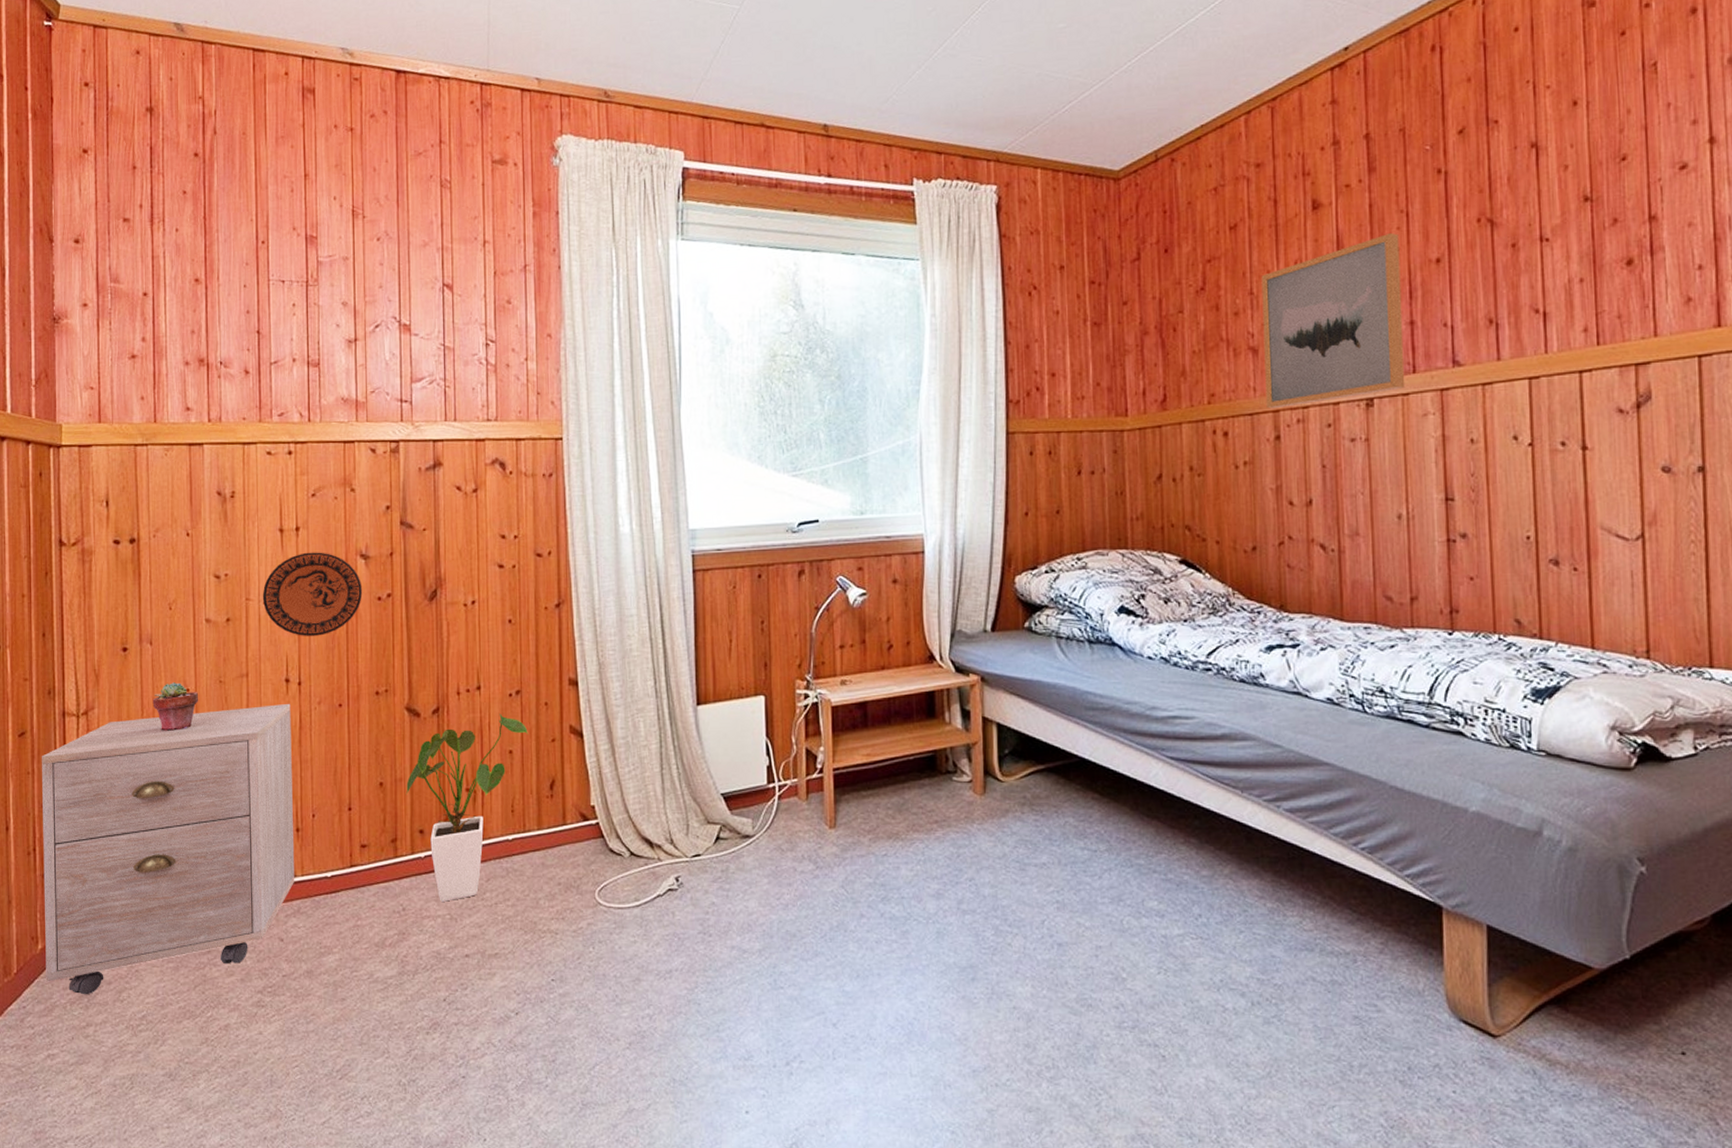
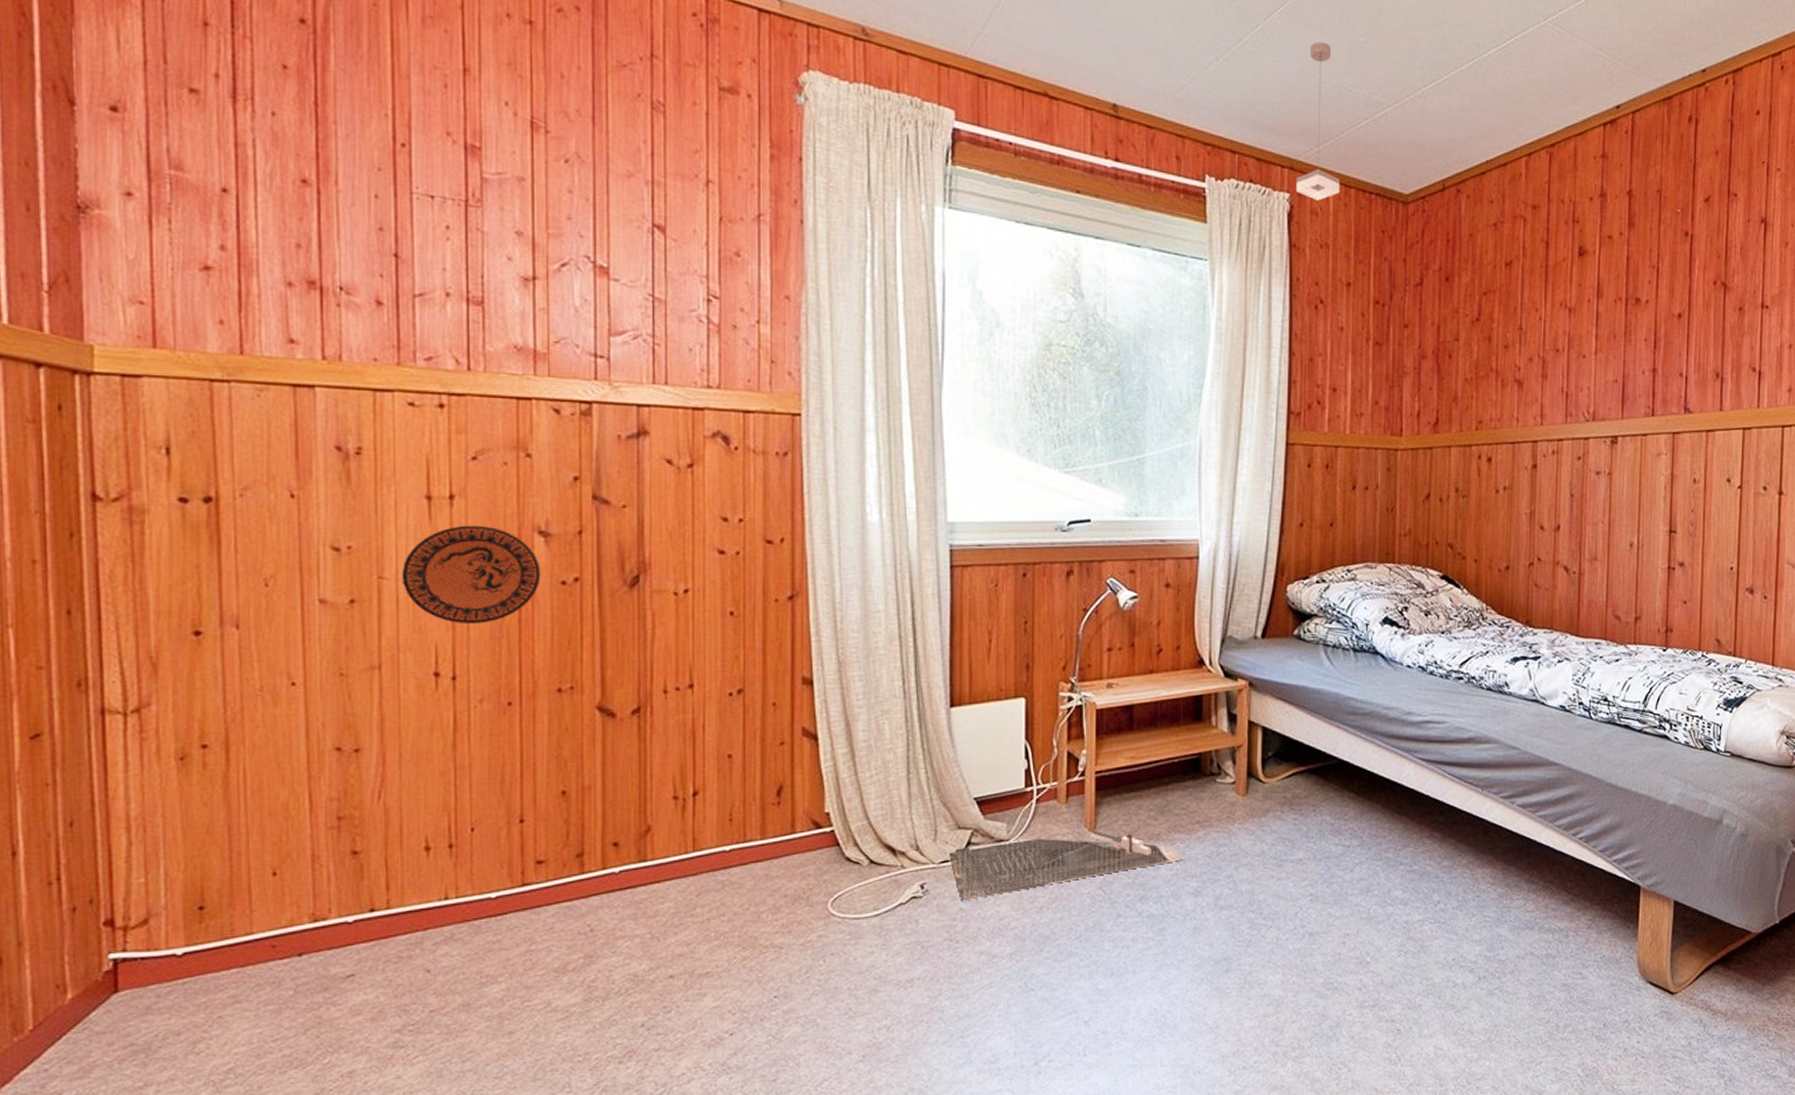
cabinet: present [41,703,295,995] -> none [67,700,447,1050]
potted succulent: present [152,682,199,731] -> none [240,674,310,732]
house plant: present [405,714,529,902] -> none [595,715,753,920]
bath mat: none [700,828,923,895] -> present [949,830,1183,901]
pendant lamp: none [1003,34,1048,189] -> present [1296,41,1340,201]
wall art: present [1261,232,1406,409] -> none [1527,285,1649,439]

